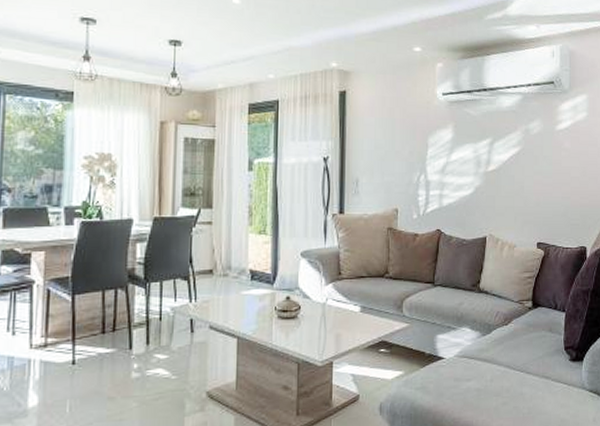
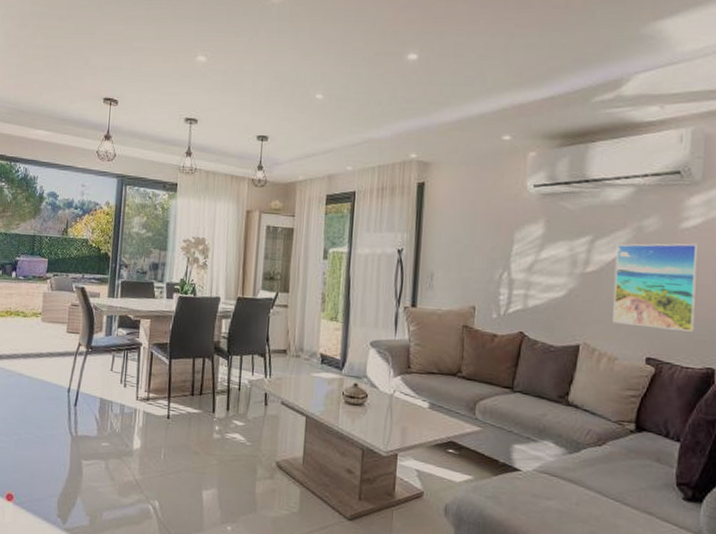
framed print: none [510,142,571,217] -> present [613,243,700,332]

